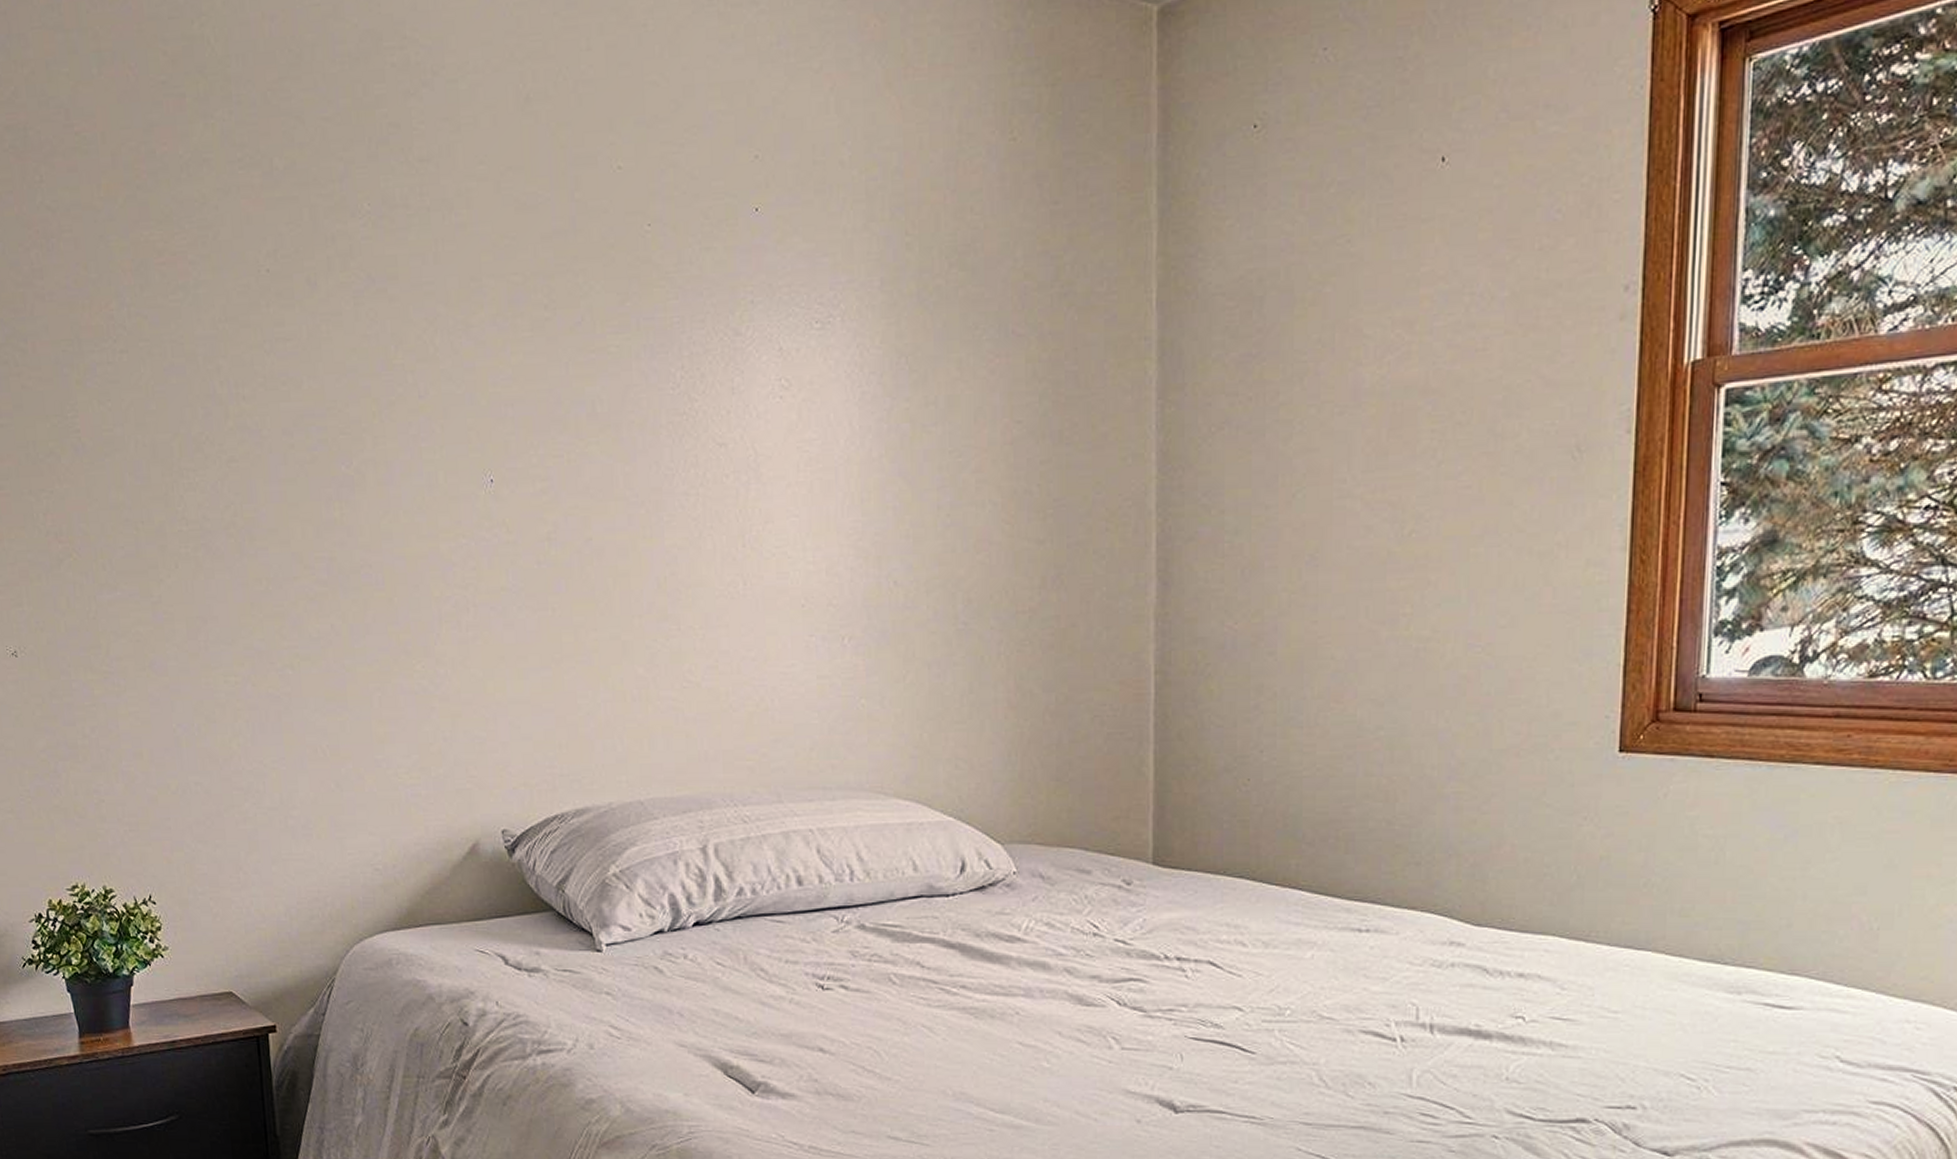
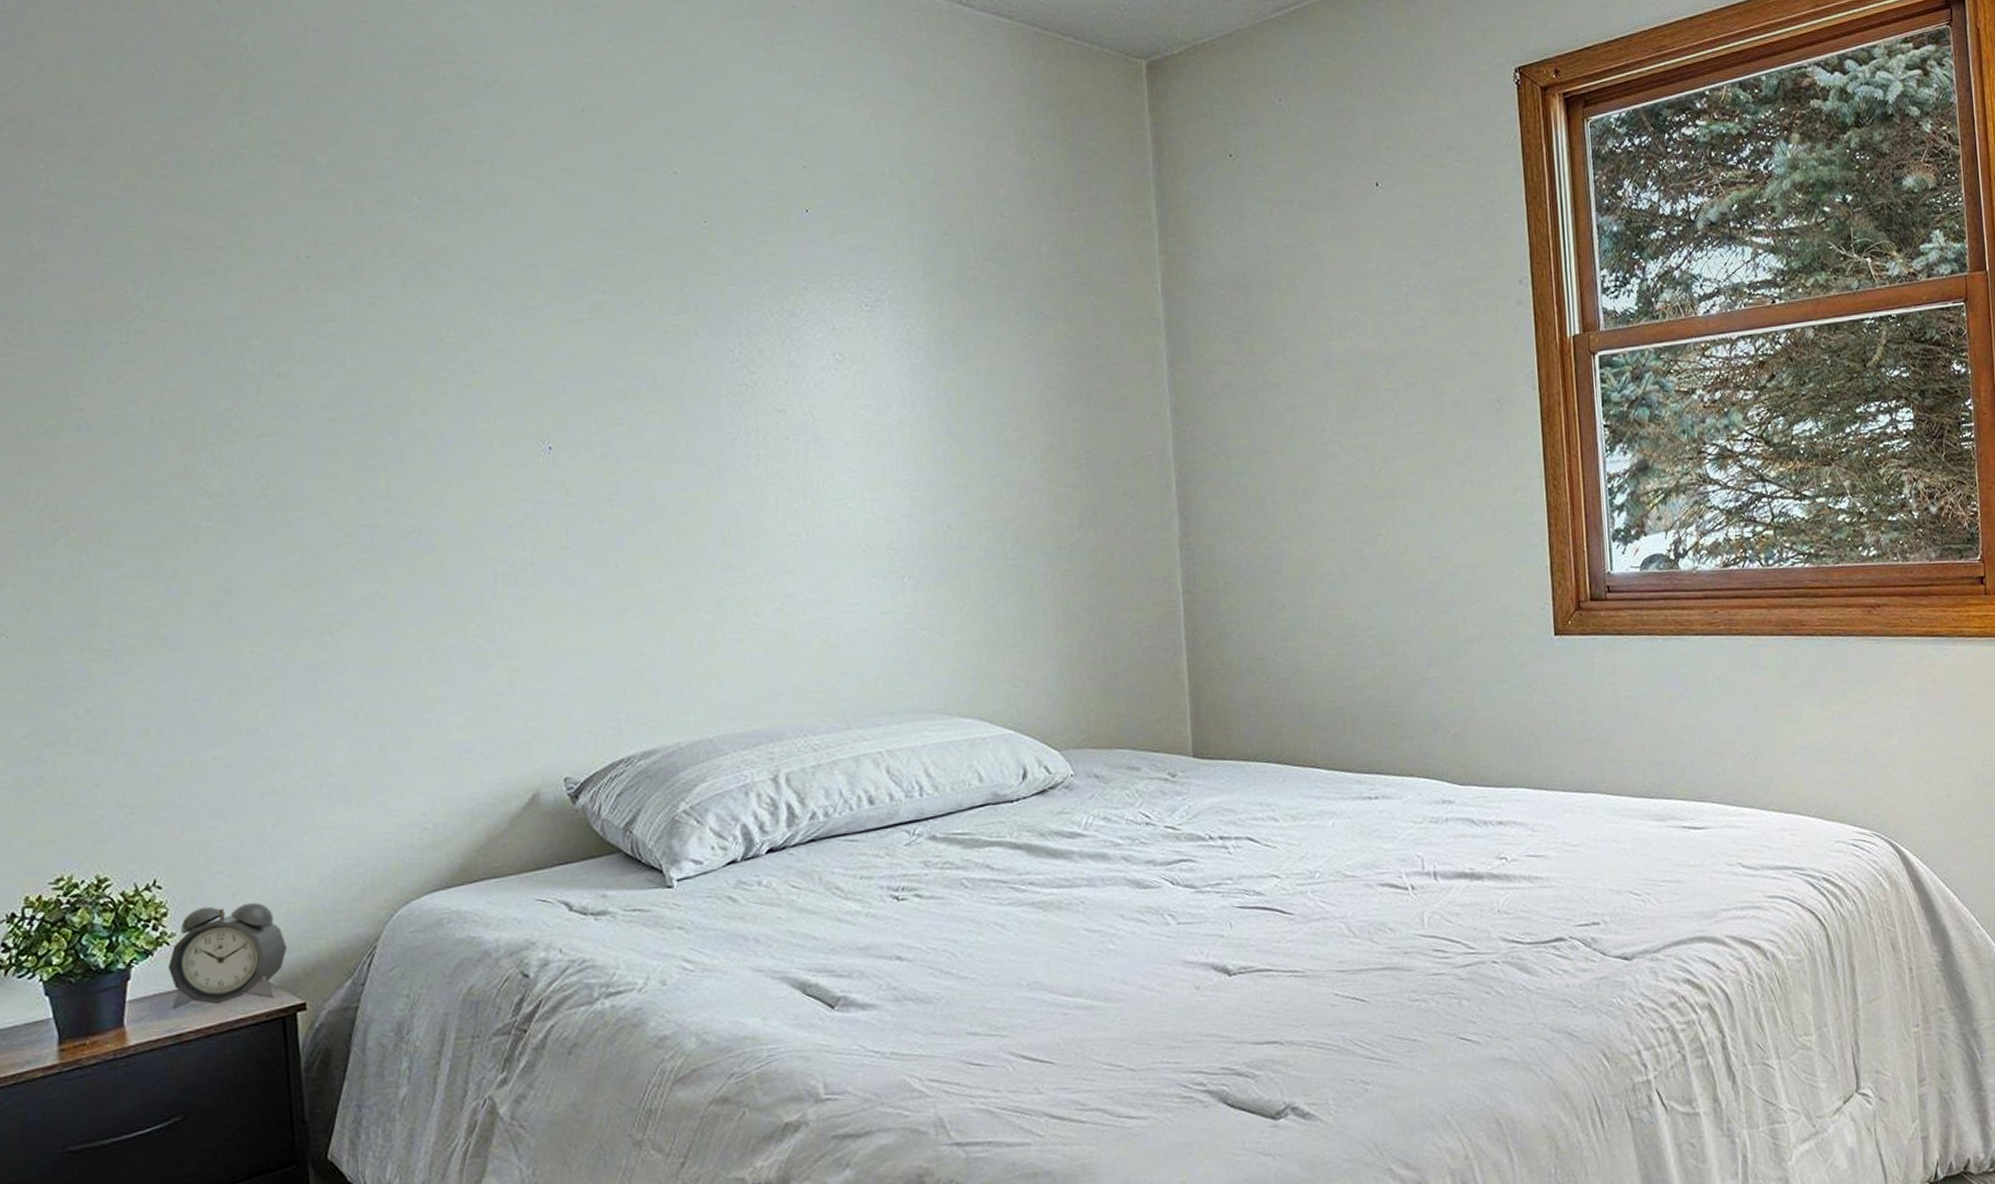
alarm clock: none [162,925,260,1018] -> present [167,902,288,1010]

